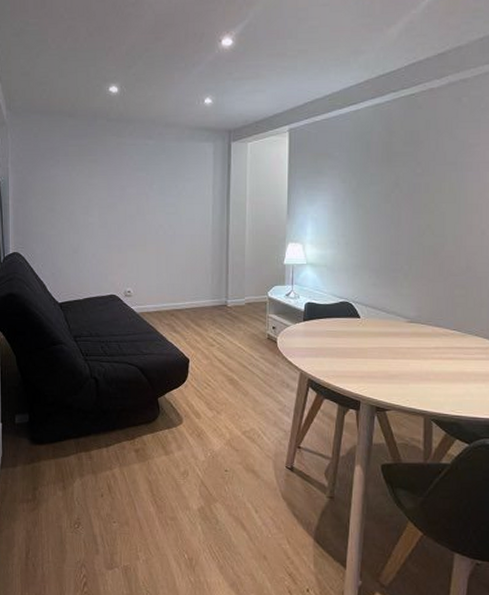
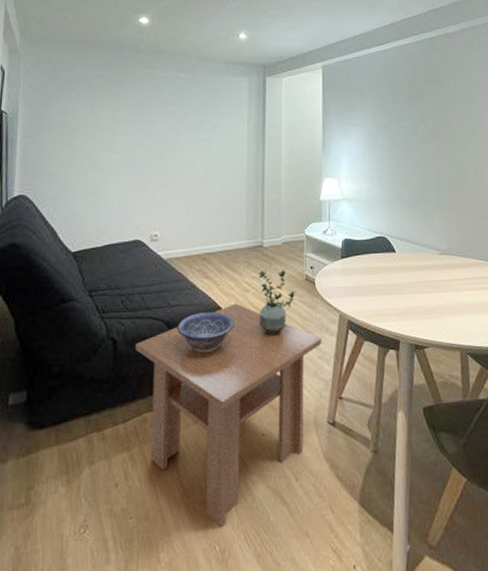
coffee table: none [114,356,282,541] -> present [135,303,322,528]
decorative bowl: none [150,361,200,397] -> present [177,311,234,353]
potted plant: none [222,327,257,387] -> present [258,269,295,336]

